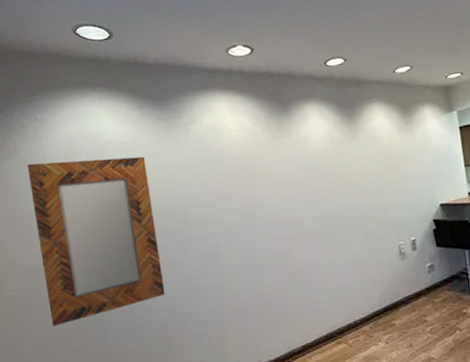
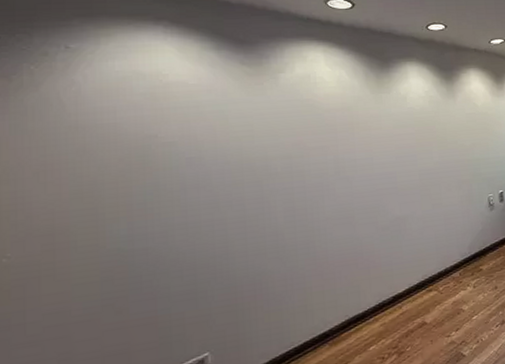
home mirror: present [27,156,165,327] -> none [49,101,238,299]

